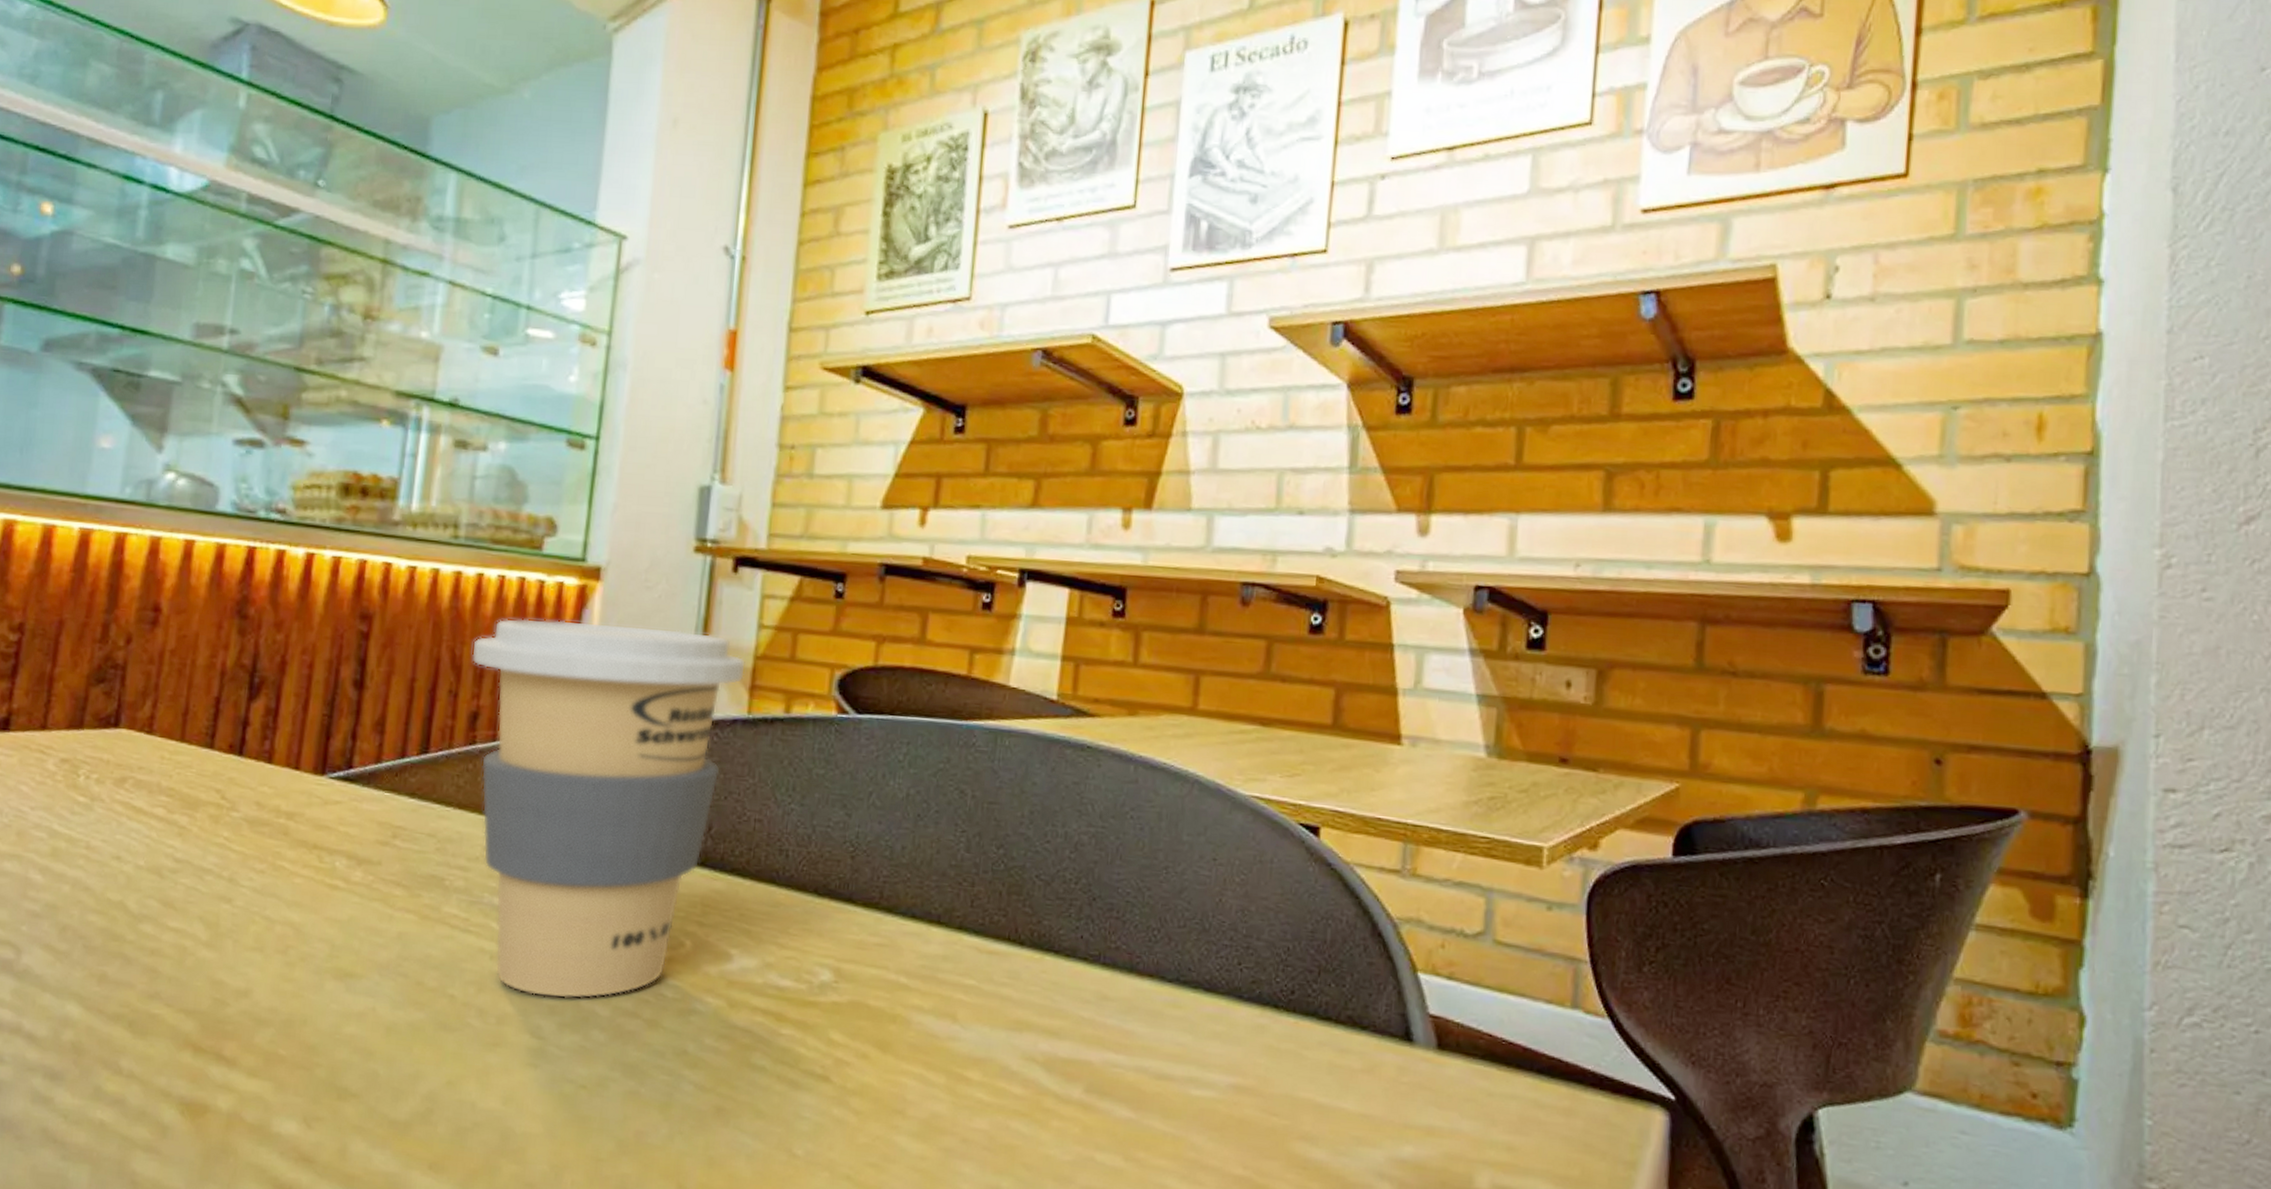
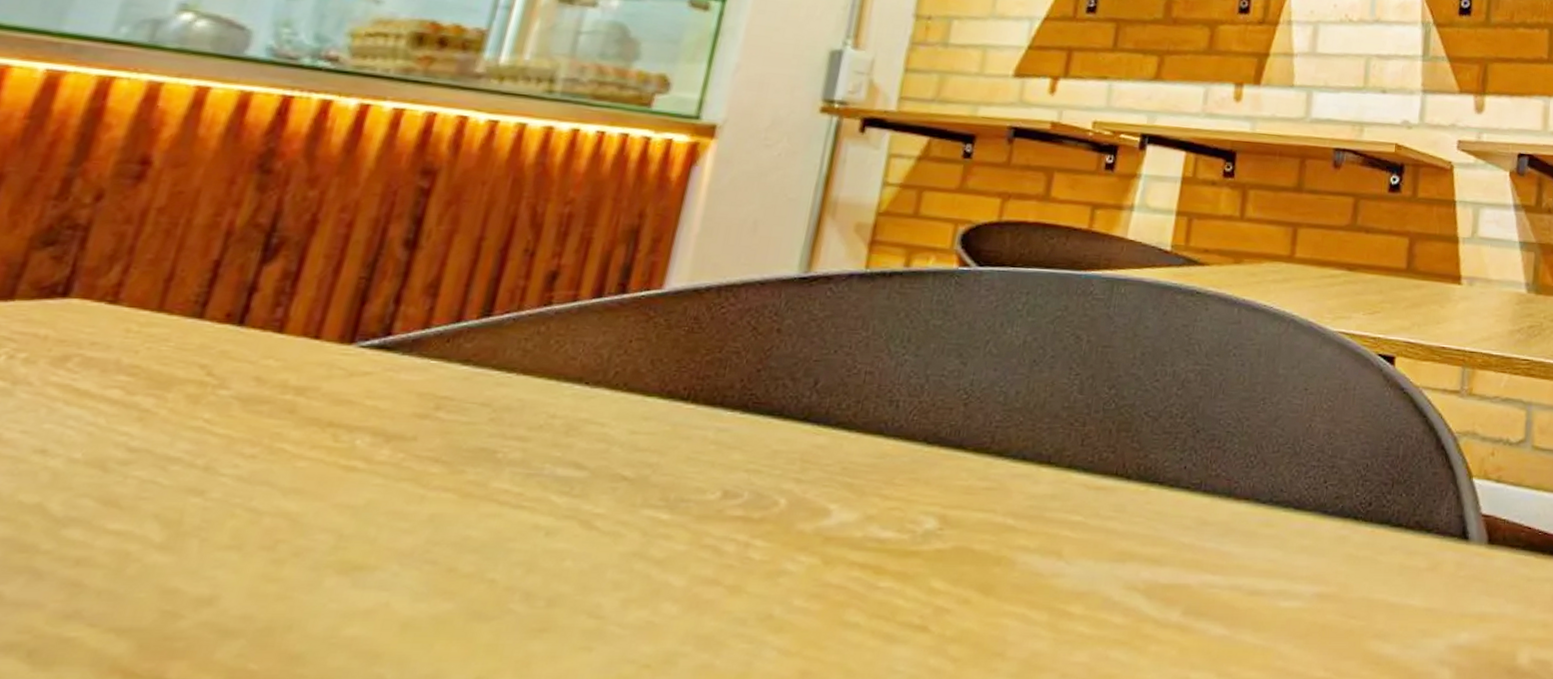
coffee cup: present [472,618,747,999] -> none [548,174,868,573]

